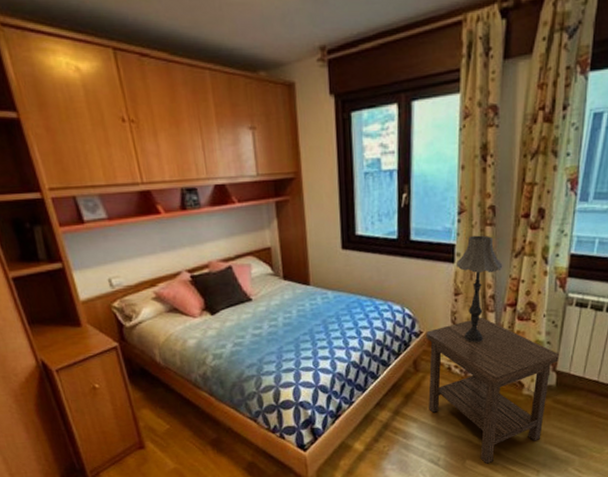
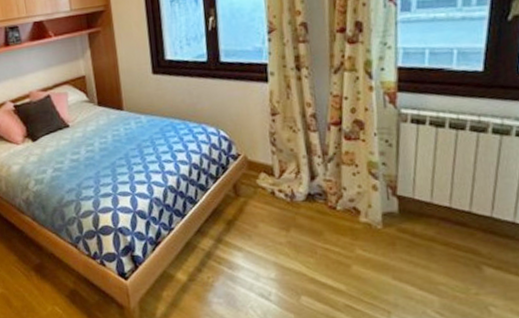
side table: present [426,318,559,464] -> none [244,138,398,301]
table lamp: present [457,235,503,343] -> none [270,52,322,165]

